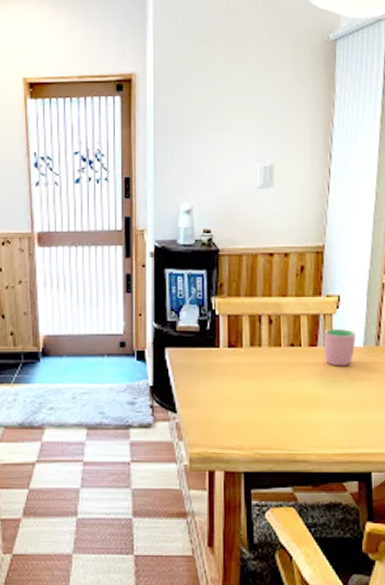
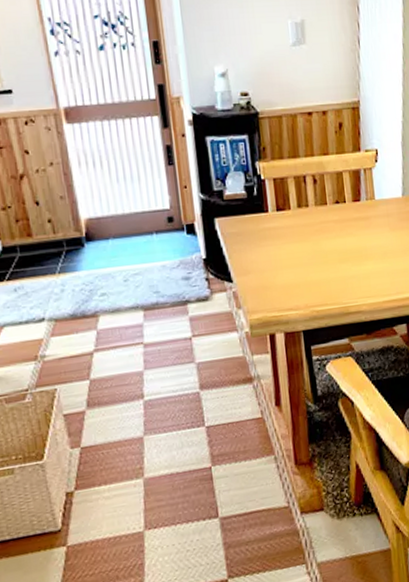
cup: present [324,329,356,366] -> none [365,181,395,219]

